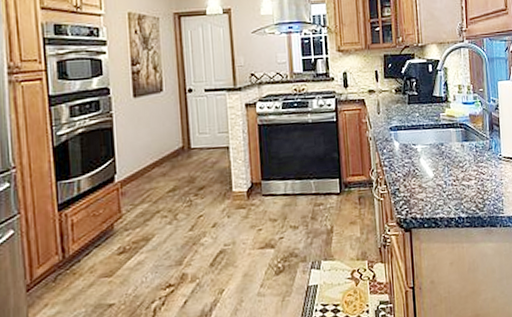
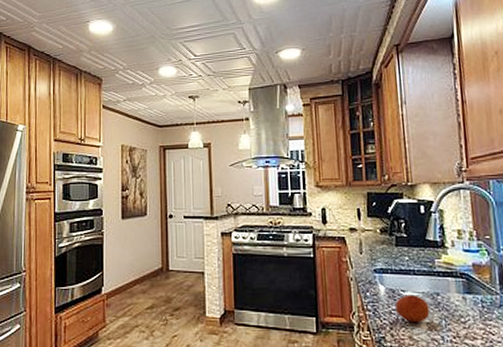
fruit: none [407,147,436,173] -> present [394,295,430,323]

